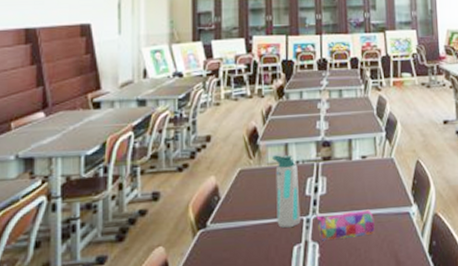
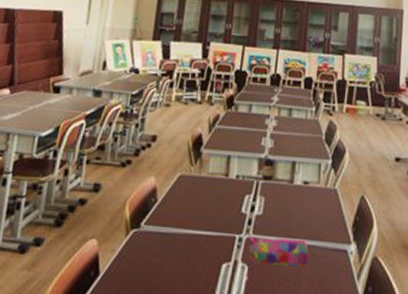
water bottle: present [272,155,301,228] -> none [209,166,237,244]

